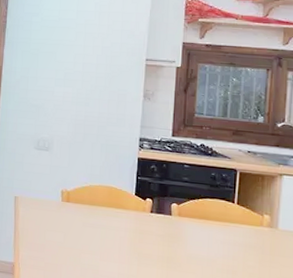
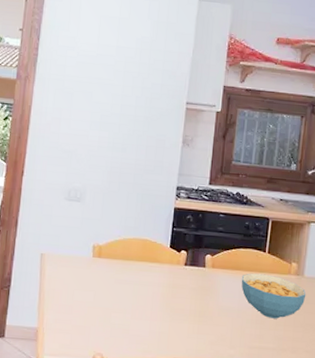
cereal bowl: none [209,223,282,270] -> present [241,273,306,319]

